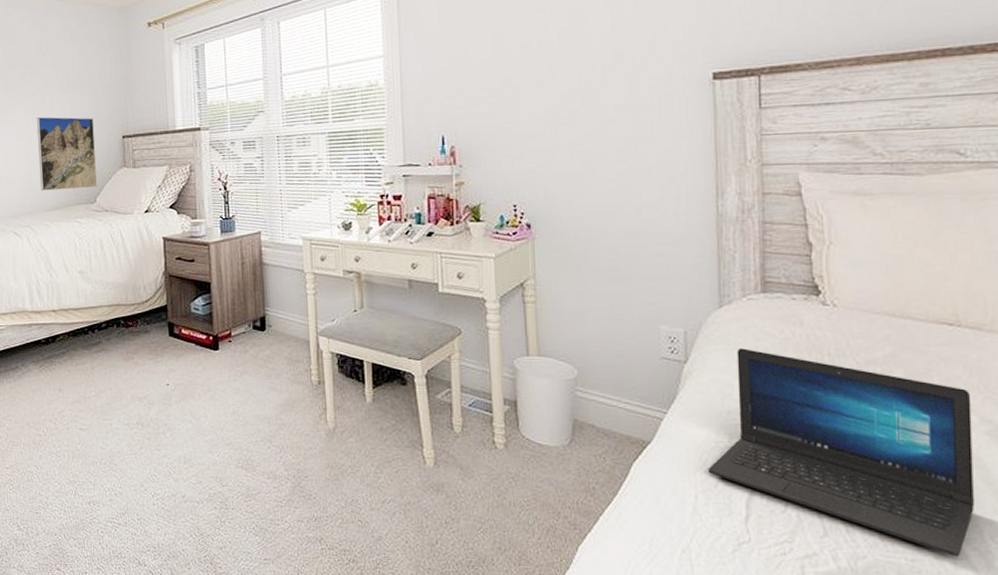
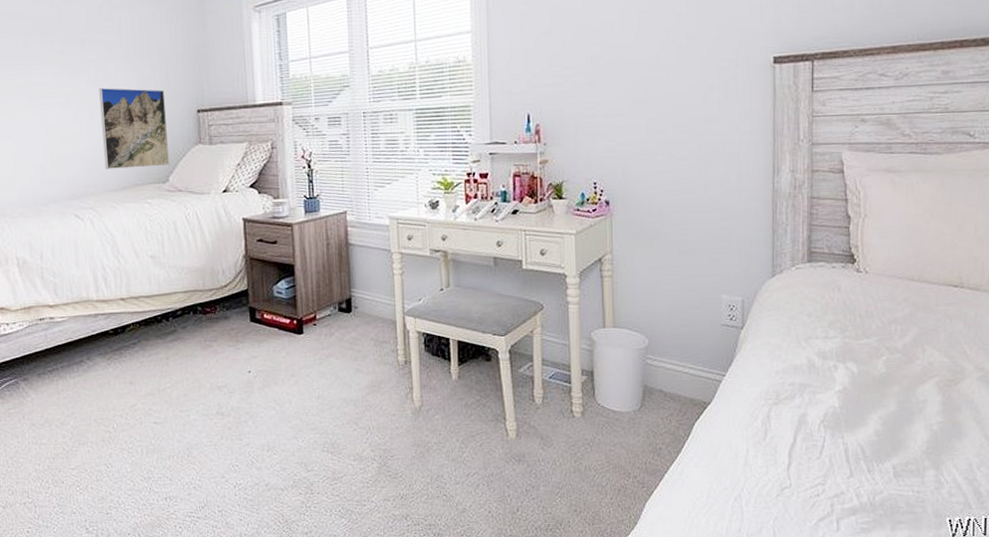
laptop: present [707,348,976,556] -> none [758,313,969,486]

